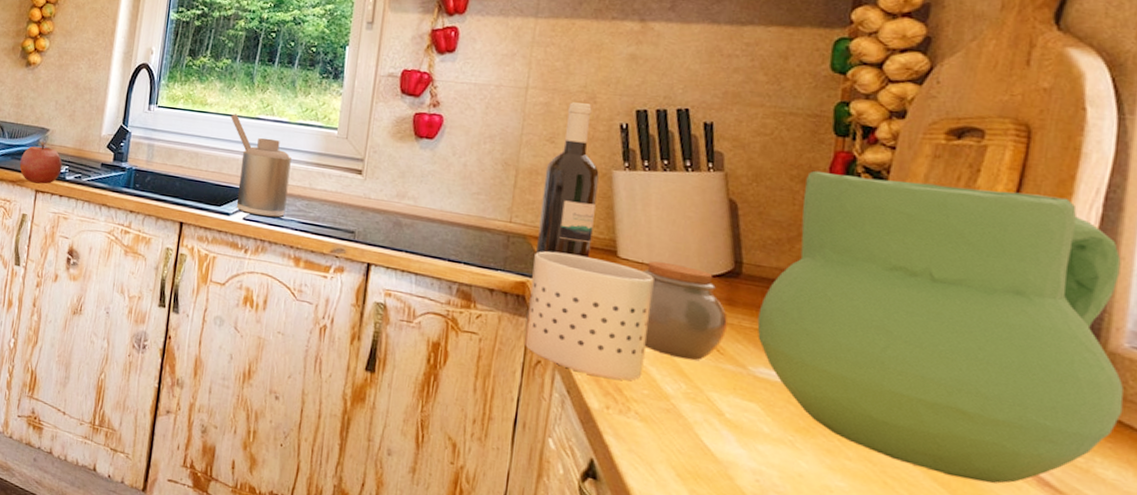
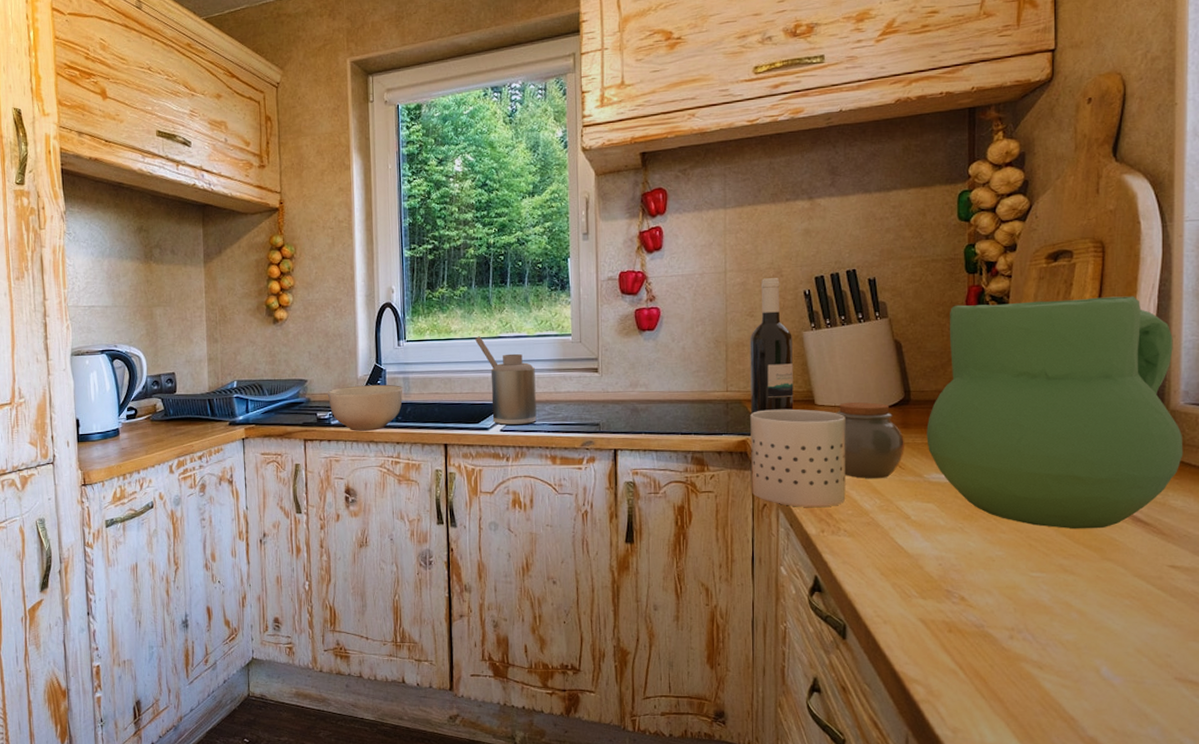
fruit: present [19,142,63,184] -> none [284,393,326,434]
bowl: none [67,142,146,195] -> present [327,384,403,431]

